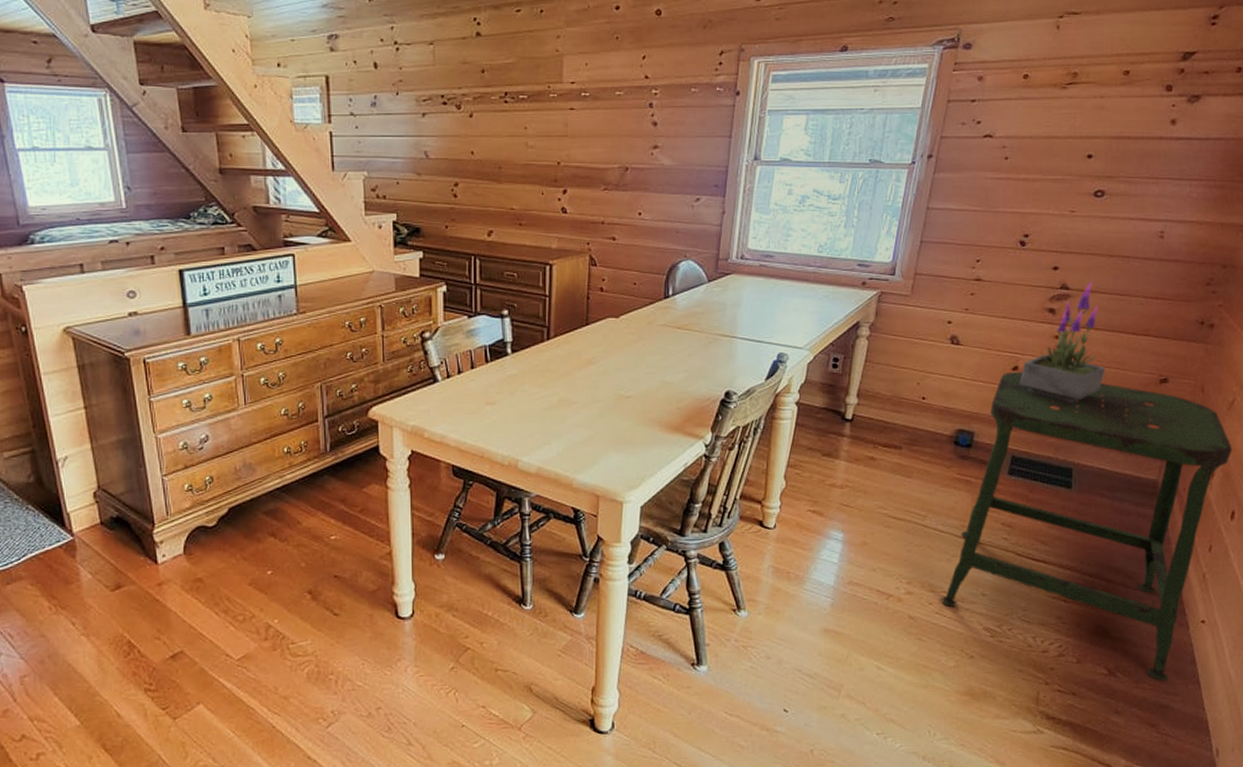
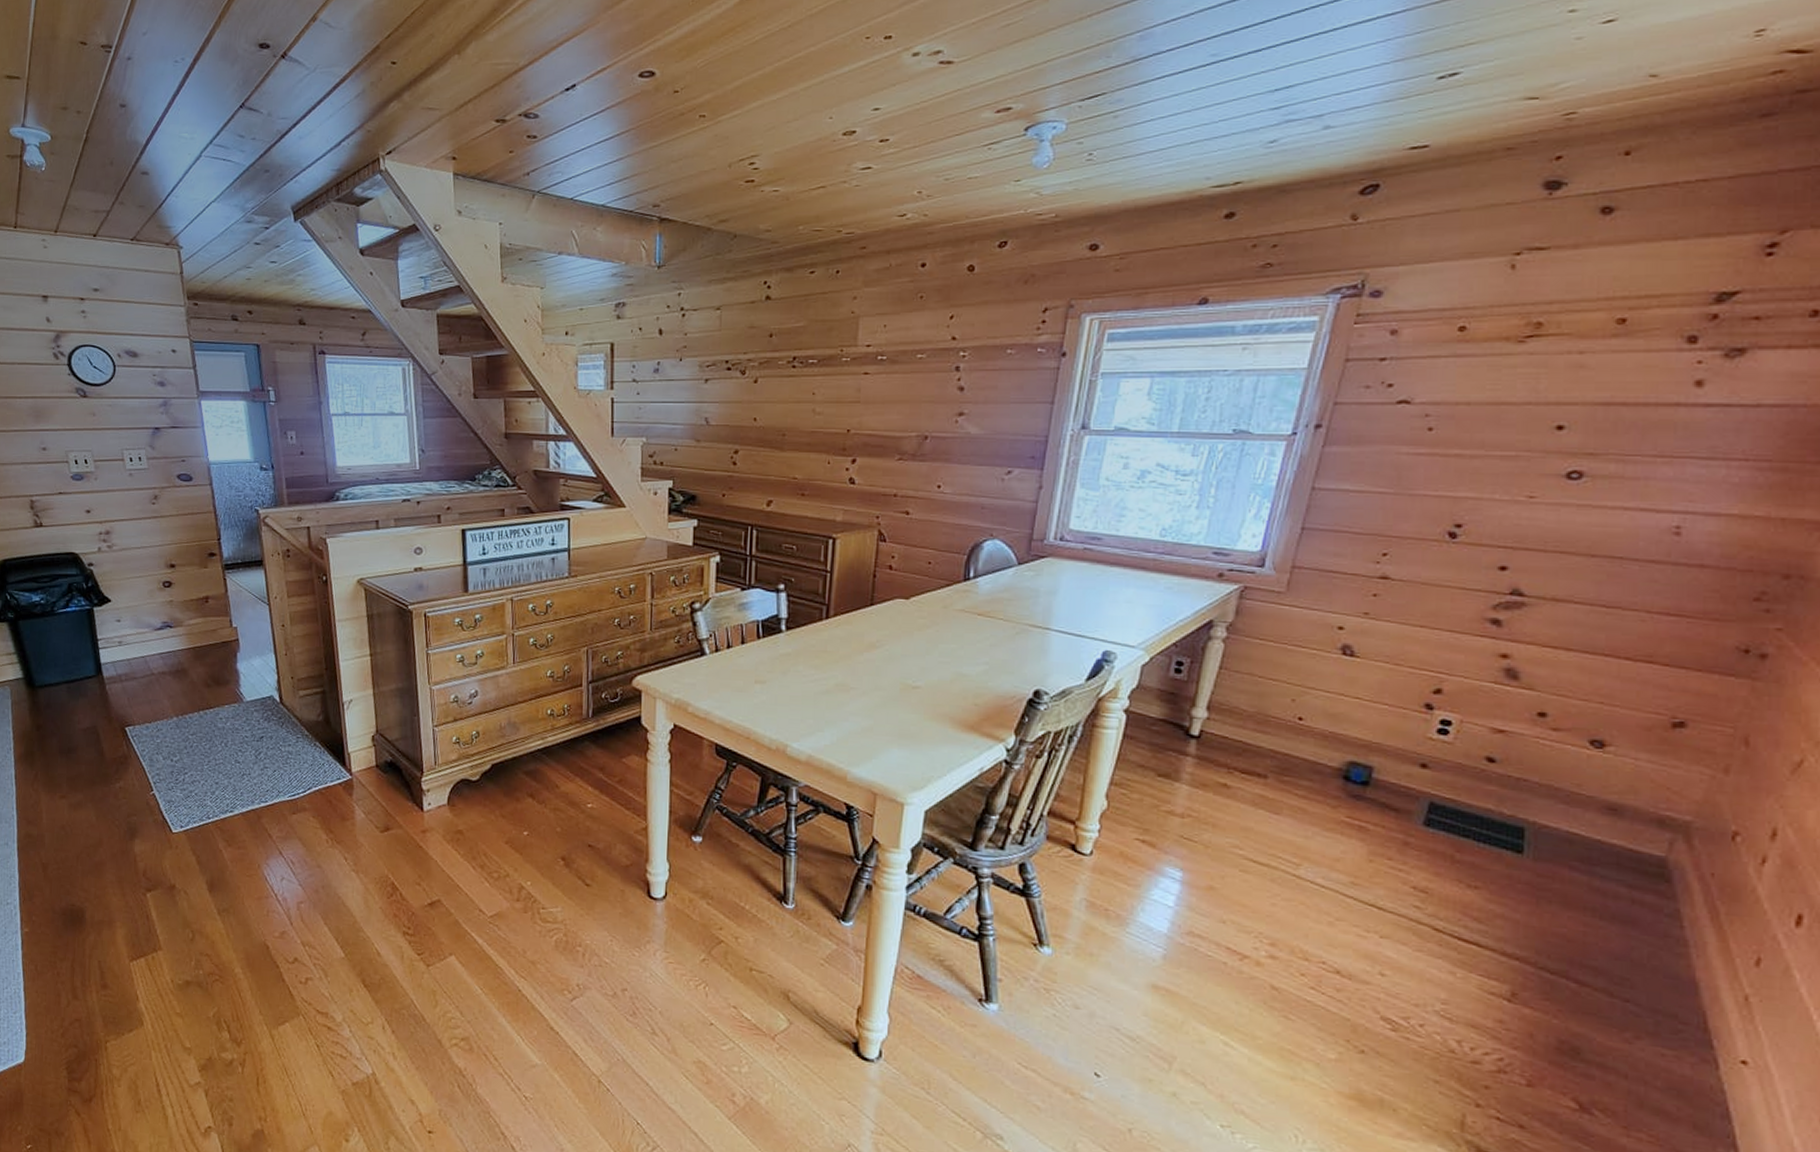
stool: present [941,371,1233,681] -> none [1319,695,1799,1135]
potted plant: present [1020,281,1106,402] -> none [1444,586,1582,742]

